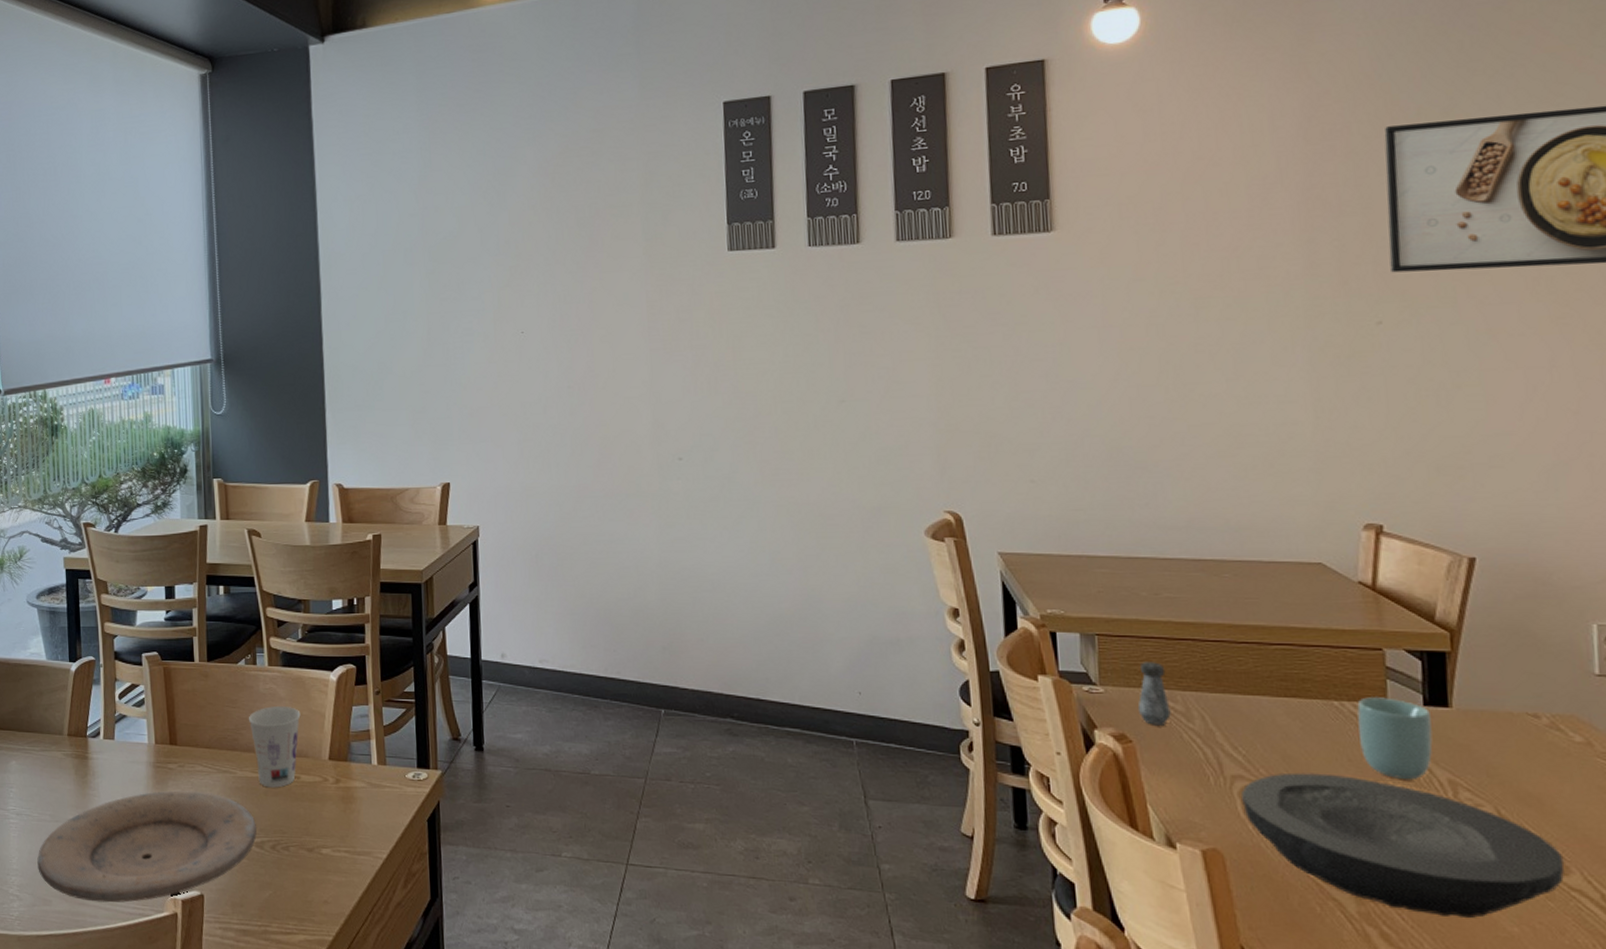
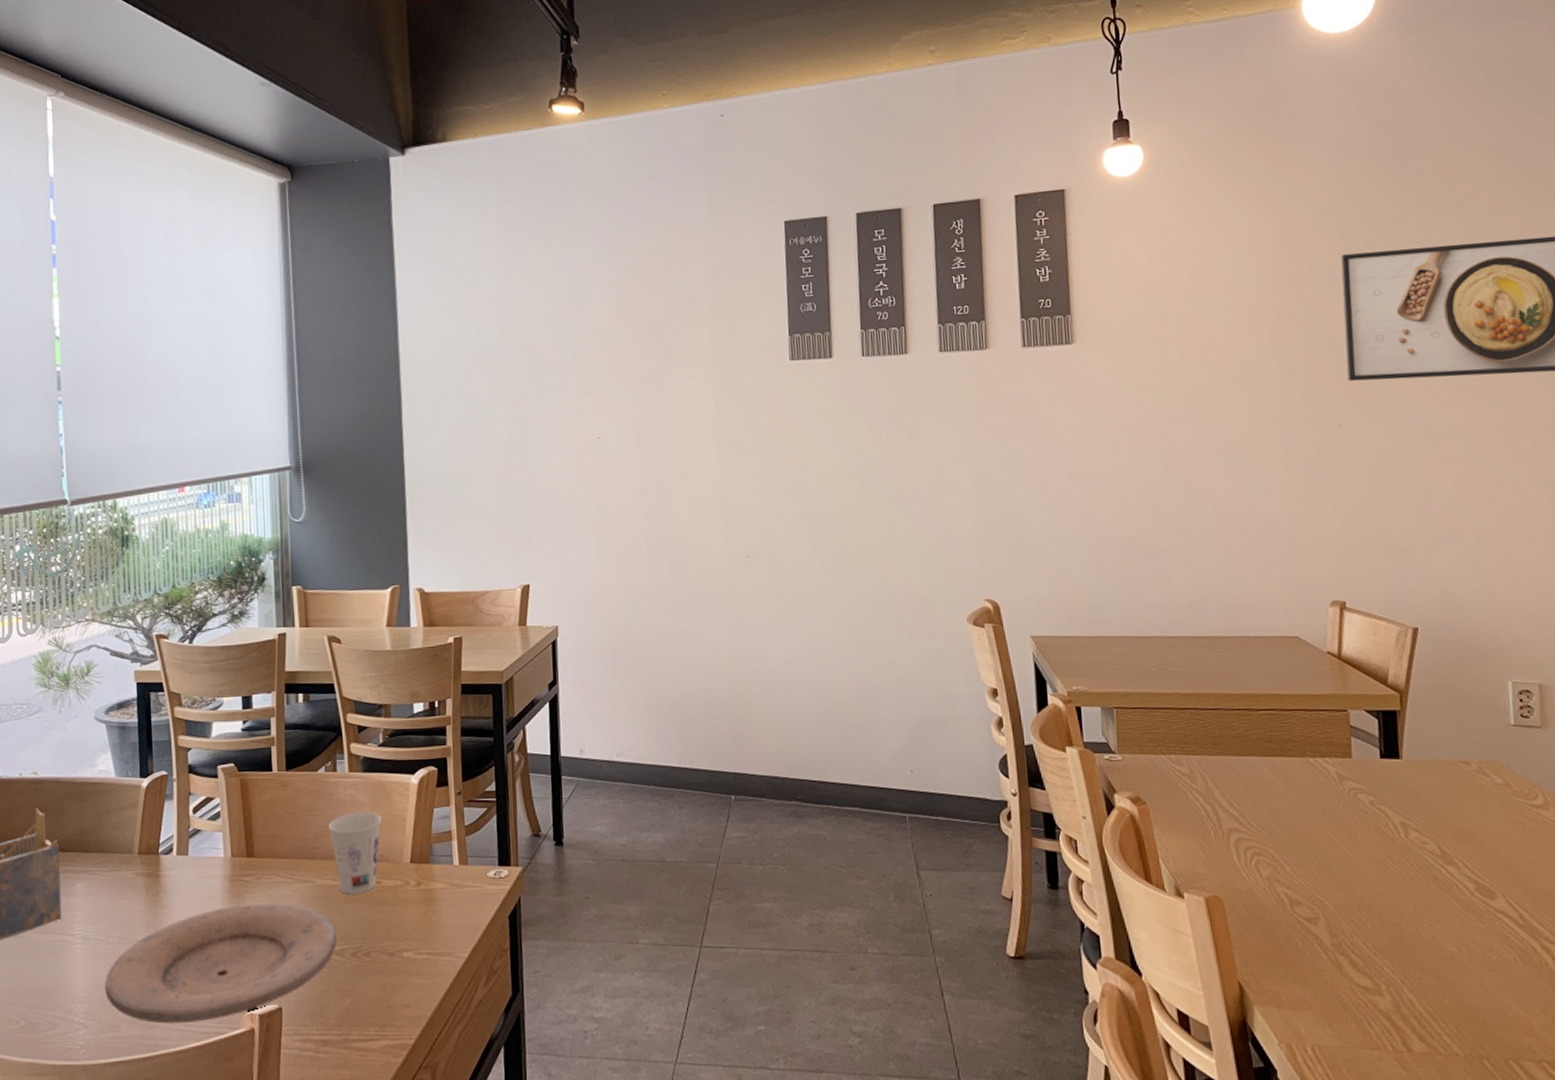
salt shaker: present [1137,662,1171,726] -> none [1150,730,1178,788]
plate: present [1241,772,1565,918] -> none [1236,822,1492,942]
cup: present [1357,697,1433,780] -> none [1328,752,1388,825]

